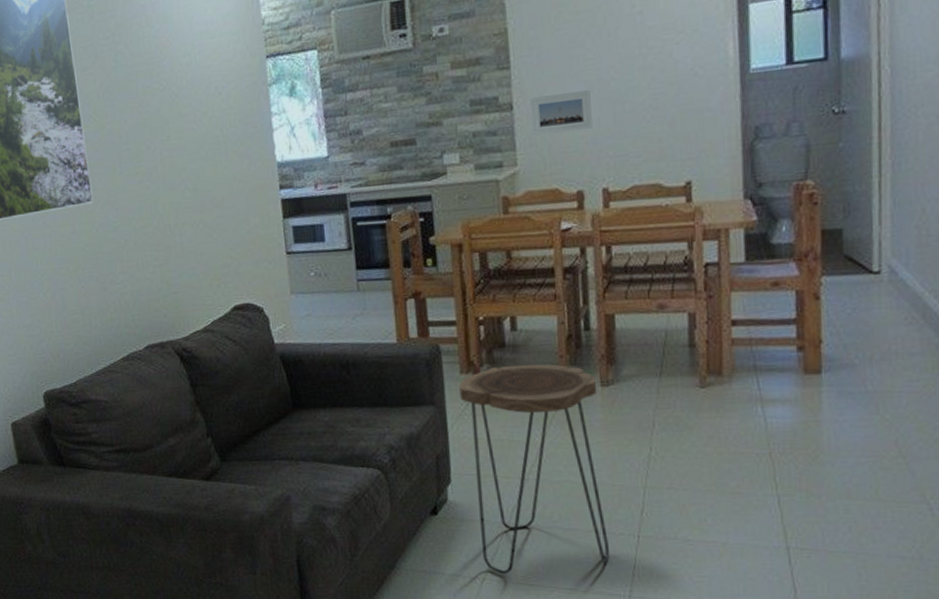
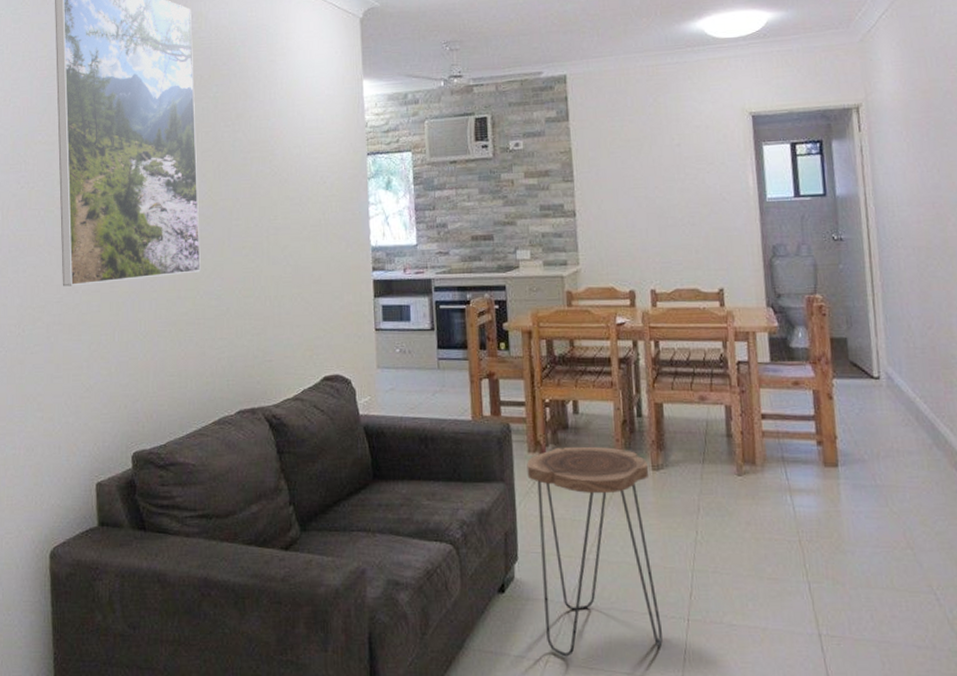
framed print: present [530,90,592,135] -> none [590,205,642,240]

